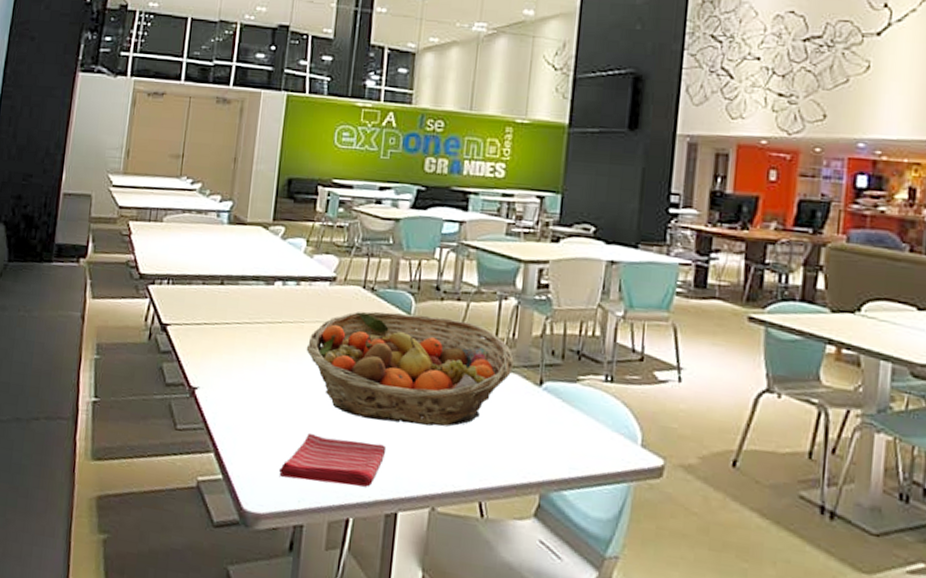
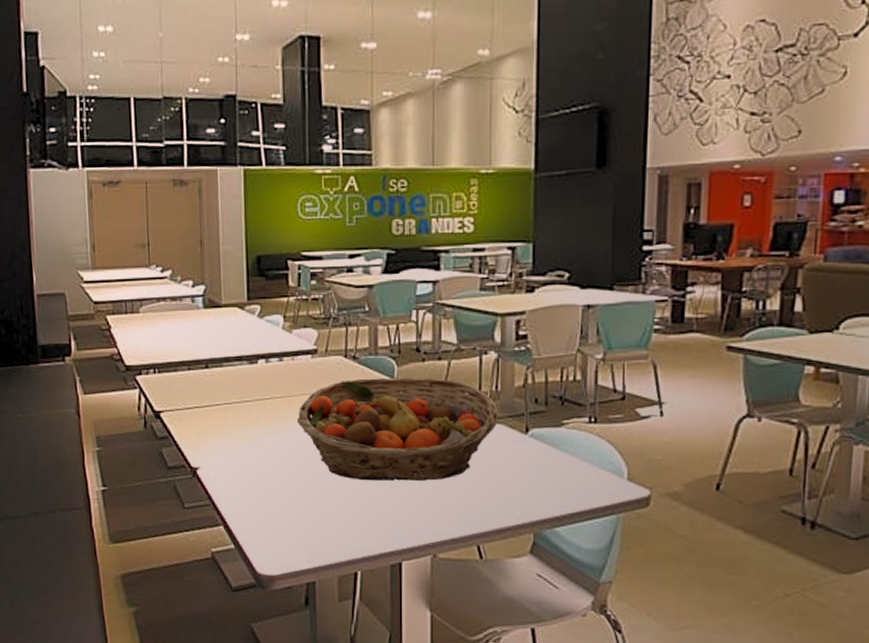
dish towel: present [279,434,385,487] -> none [287,500,384,543]

